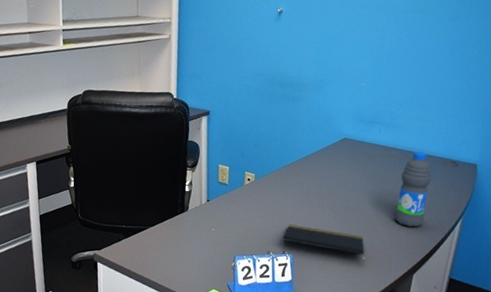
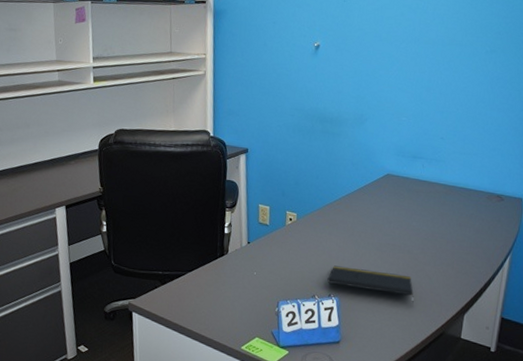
water bottle: present [394,151,431,227] -> none [441,186,477,265]

